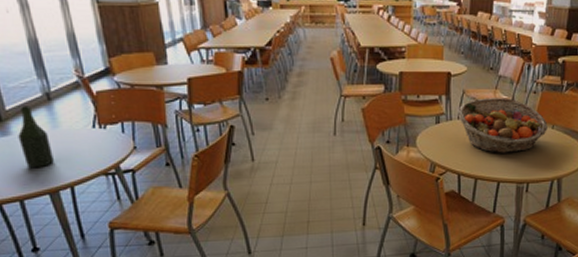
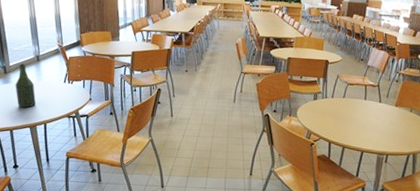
fruit basket: present [458,98,548,153] -> none [332,82,407,129]

